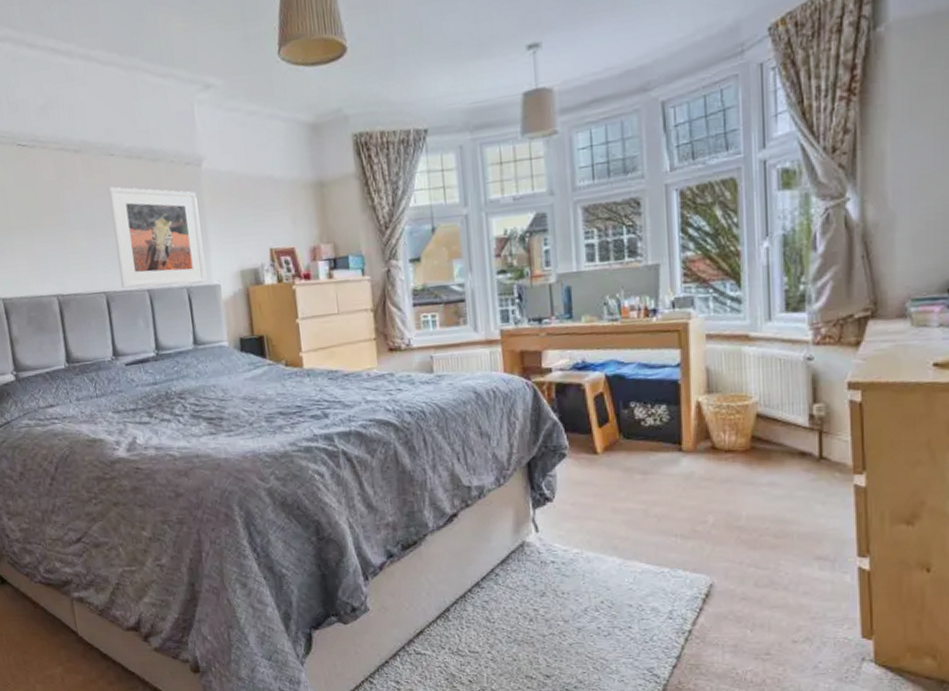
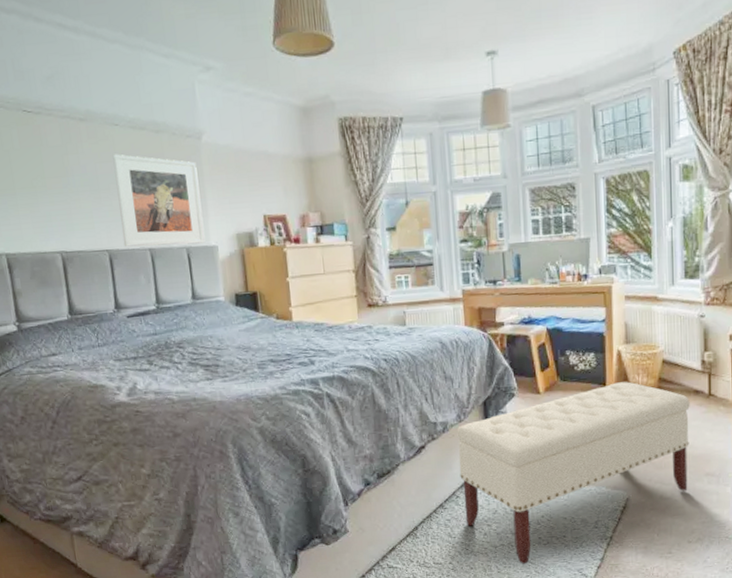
bench: none [495,440,794,658] -> present [456,382,690,564]

